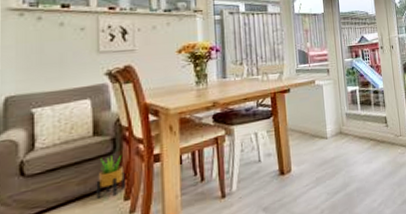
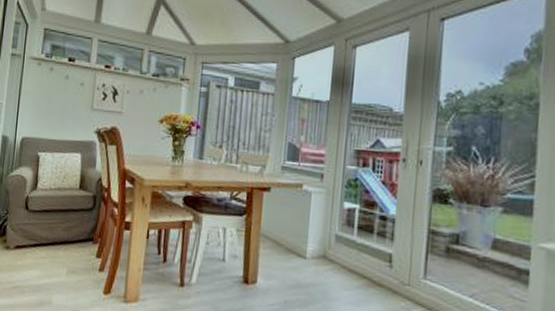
potted plant: present [96,155,125,199] -> none [76,211,100,250]

